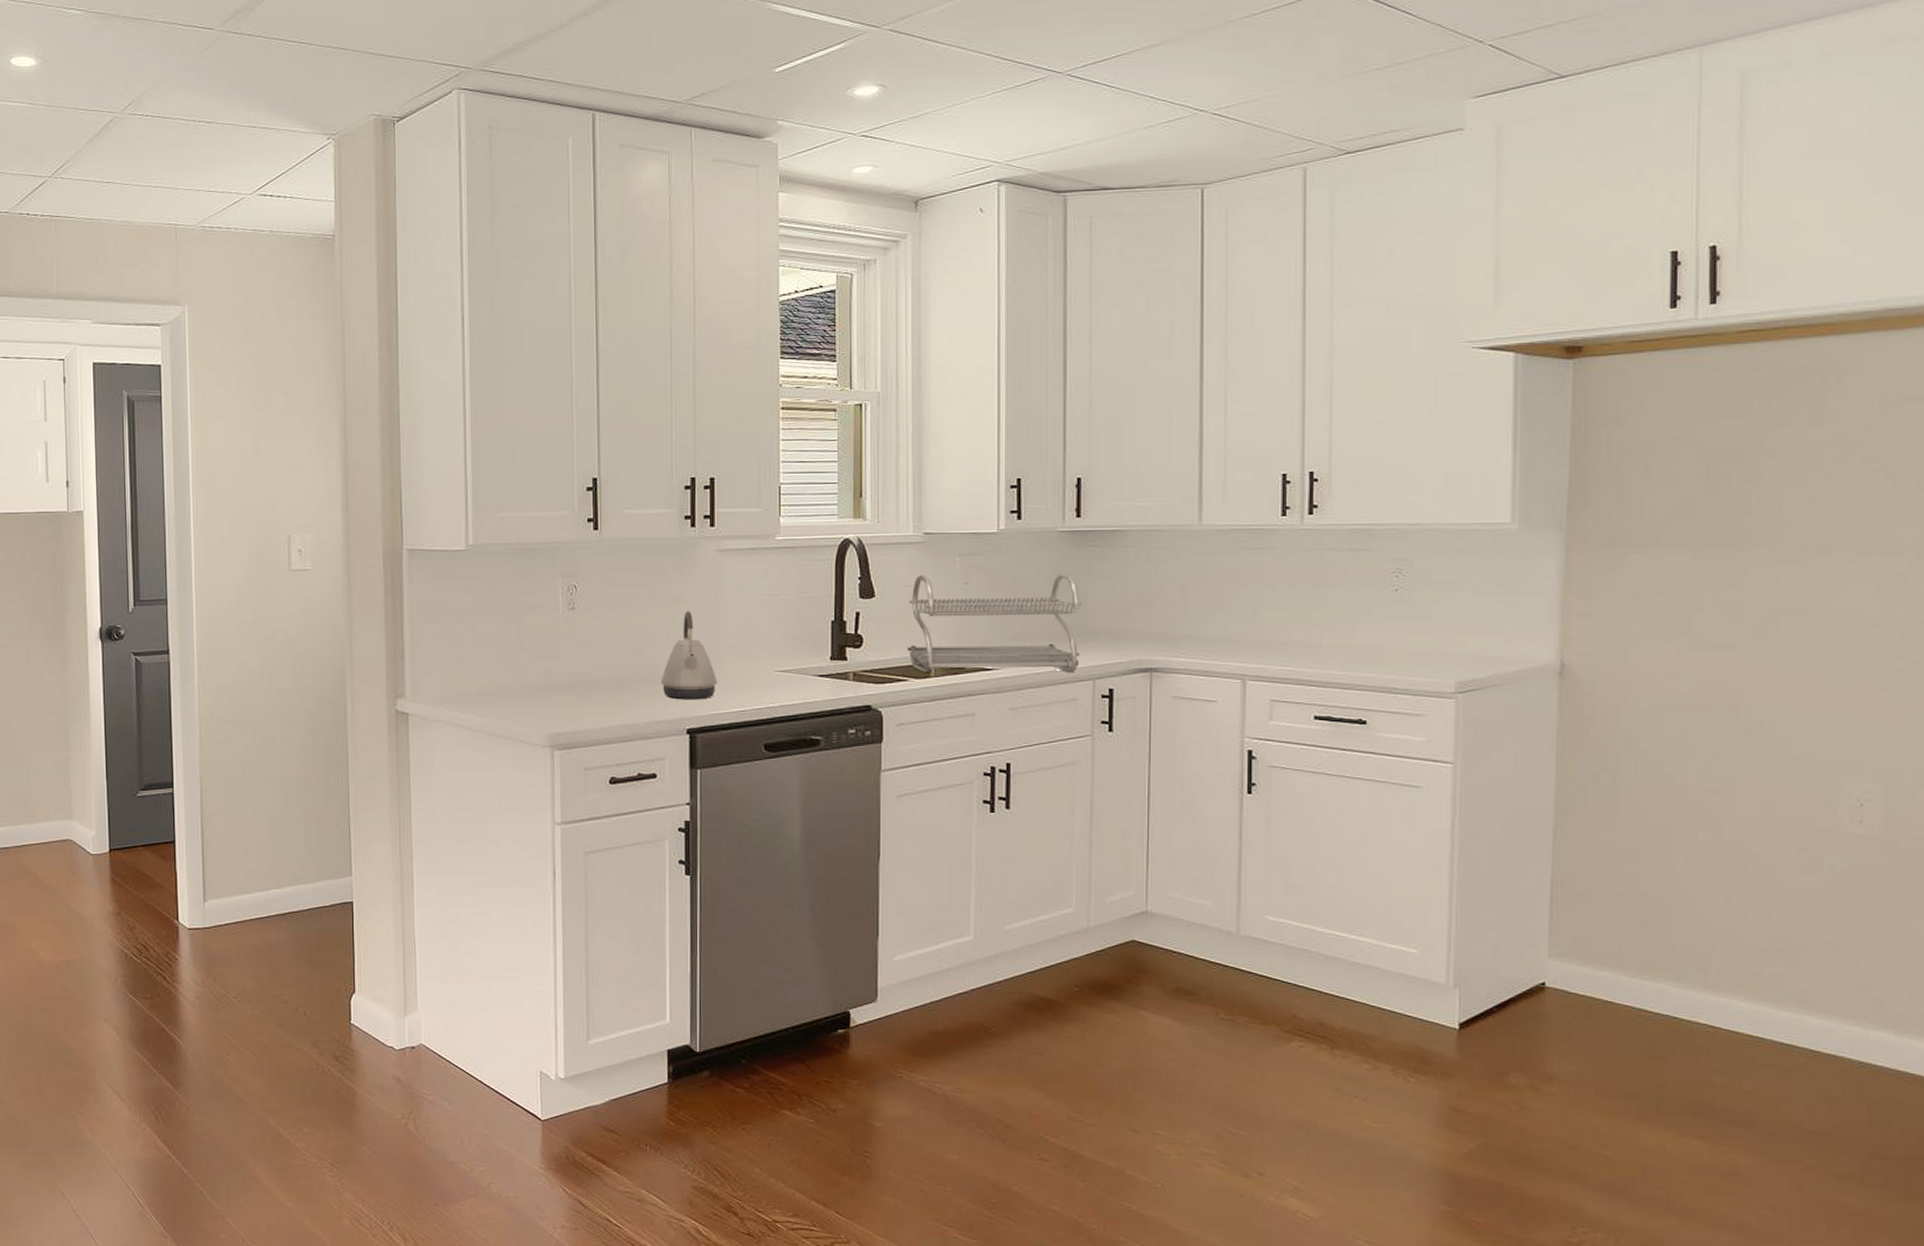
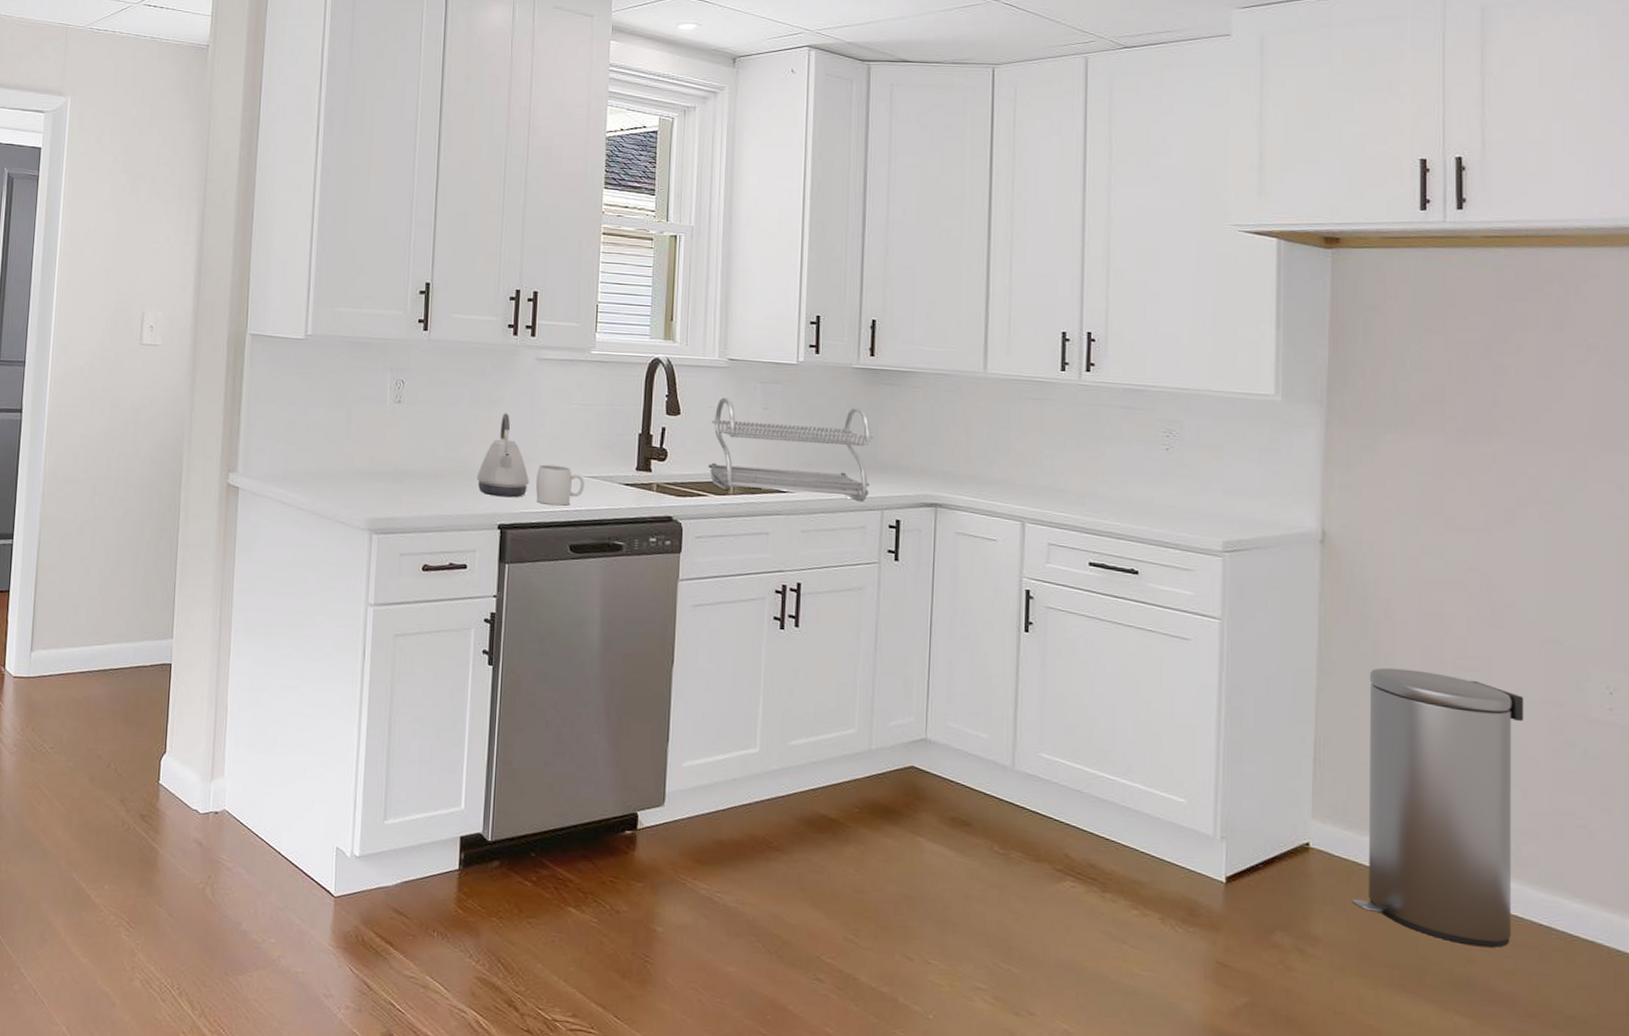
mug: none [725,662,776,705] -> present [536,464,585,507]
pedal bin: none [1588,798,1771,1070] -> present [1351,667,1524,948]

